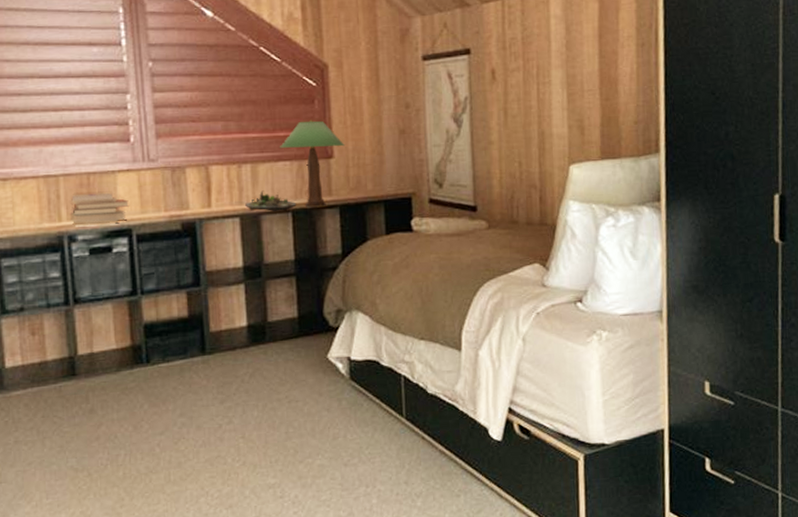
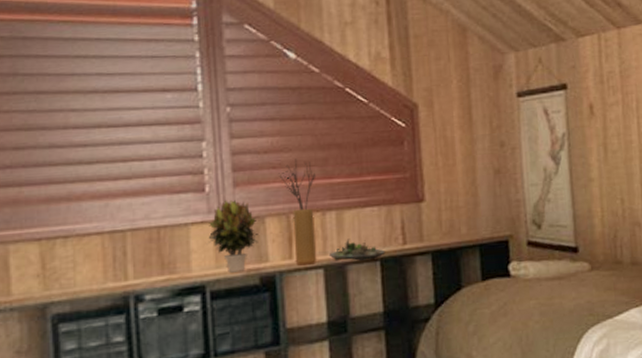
books: present [71,192,129,226] -> none [138,246,203,285]
potted plant: none [134,151,180,219] -> present [209,200,258,274]
vase: none [198,113,233,215] -> present [279,158,316,267]
table lamp: present [279,119,345,208] -> none [366,162,437,256]

